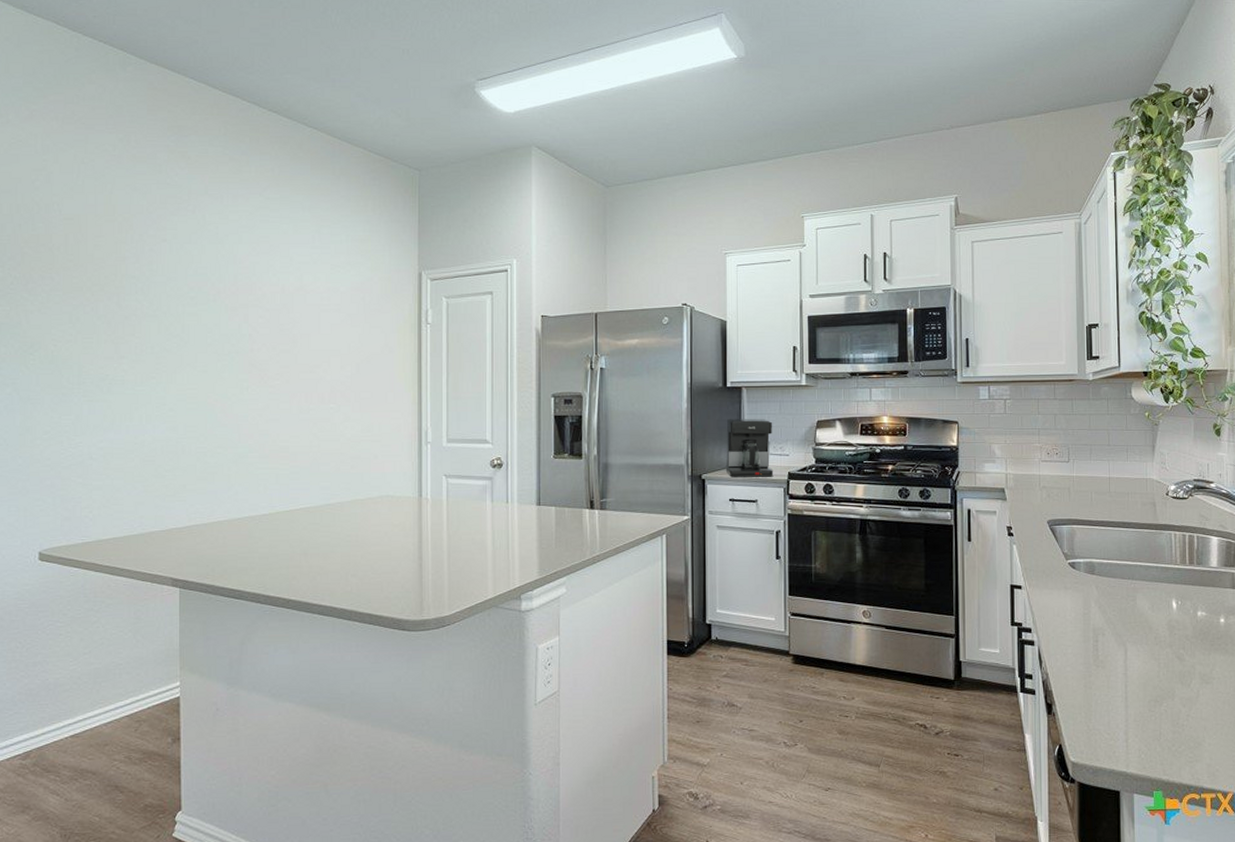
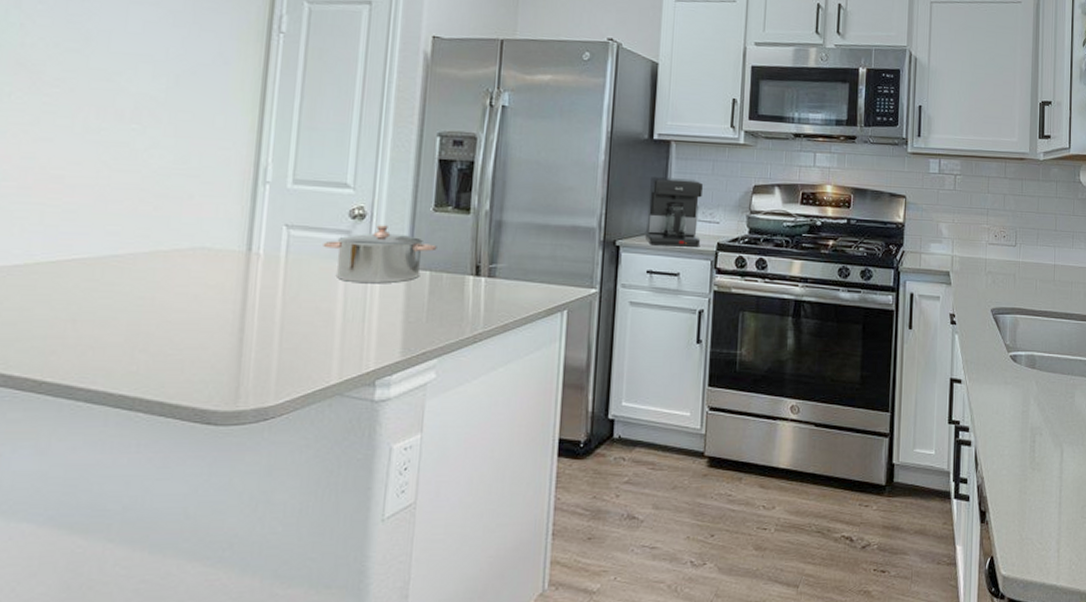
cooking pot: none [473,472,559,519] -> present [323,225,437,284]

